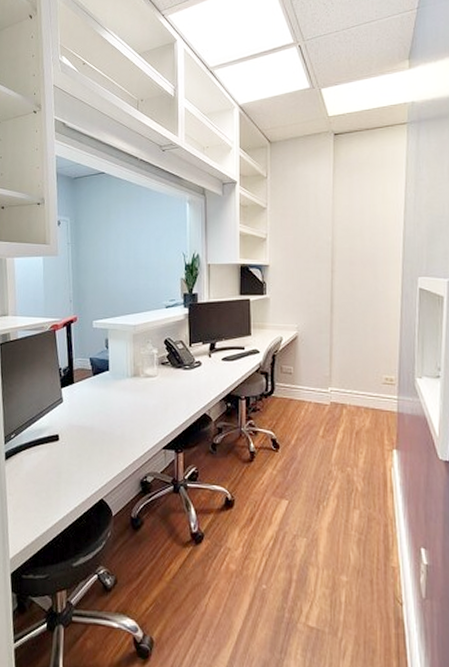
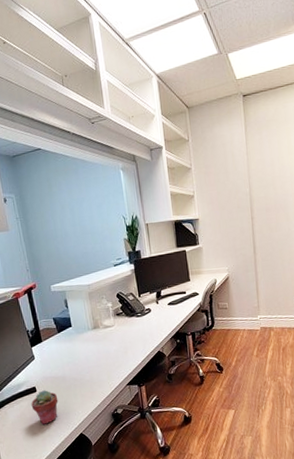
potted succulent: none [50,440,82,481] -> present [31,390,58,425]

